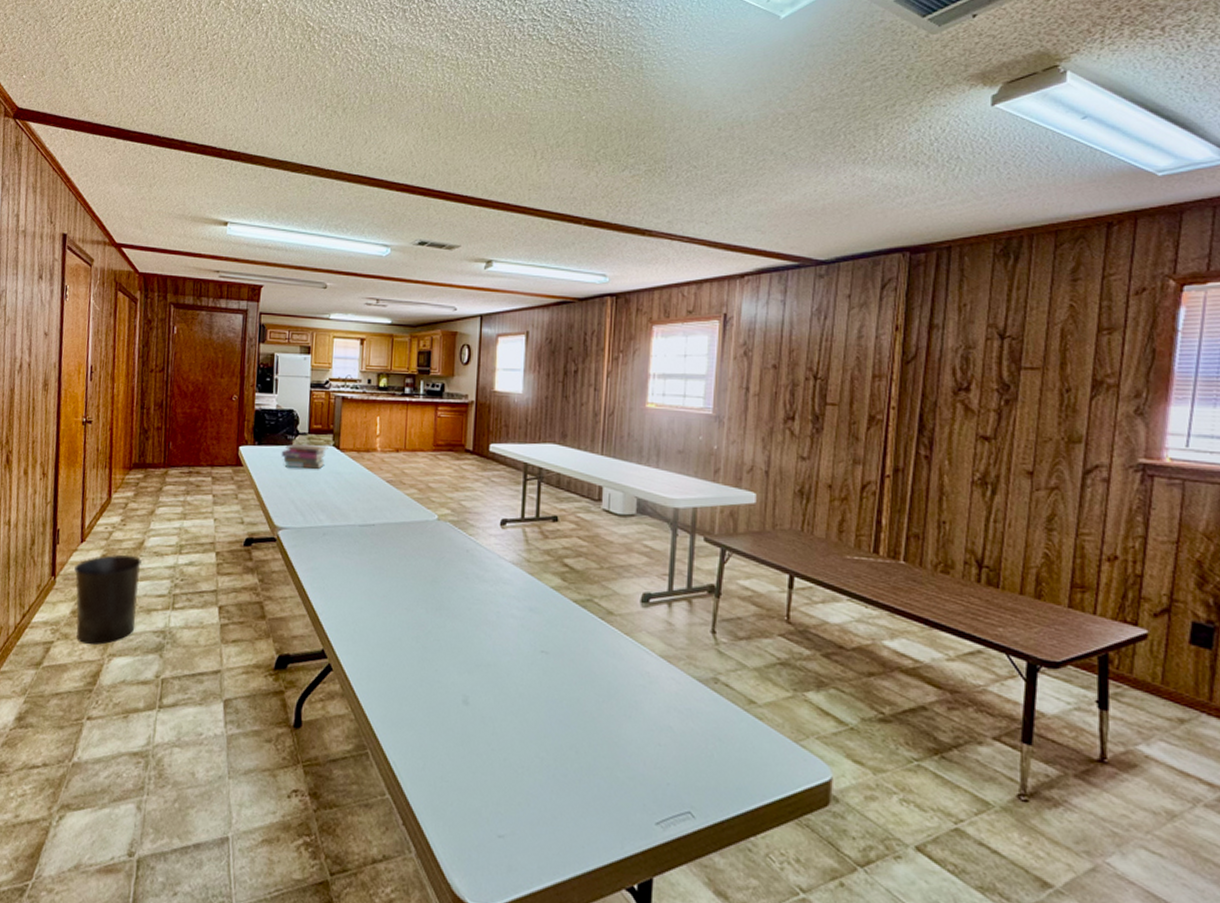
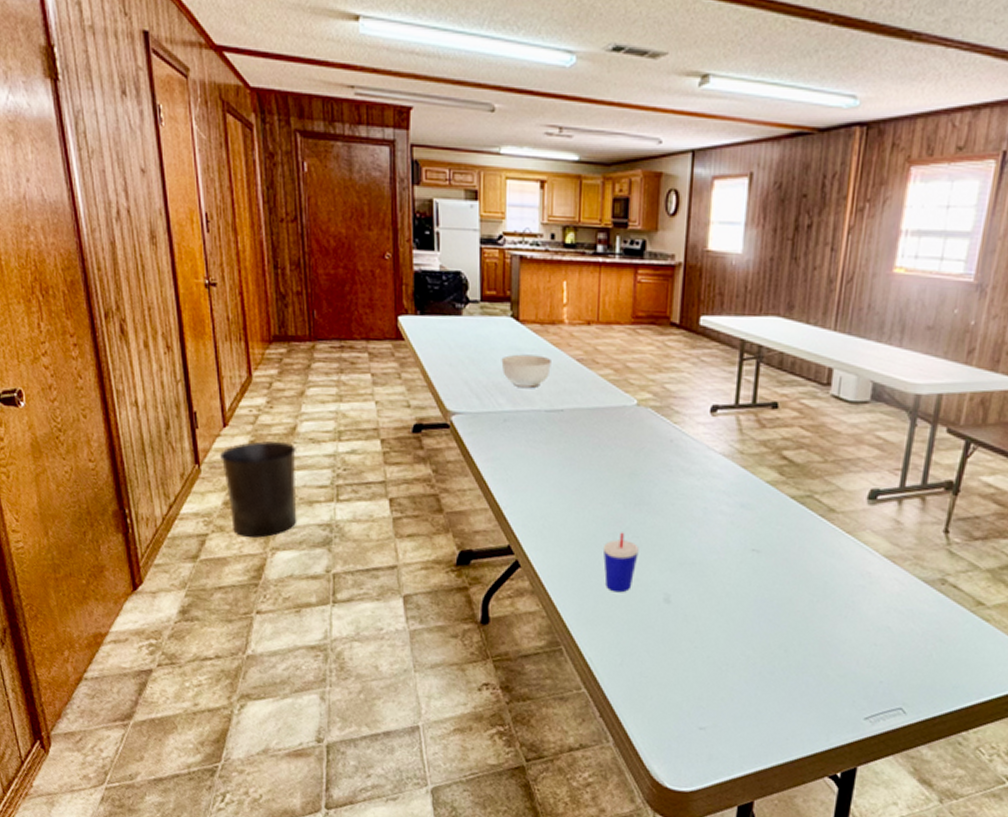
books: present [281,443,328,470] -> none [449,313,505,346]
bowl: none [323,477,365,506] -> present [501,354,551,389]
beverage cup: none [407,635,440,695] -> present [602,532,639,593]

